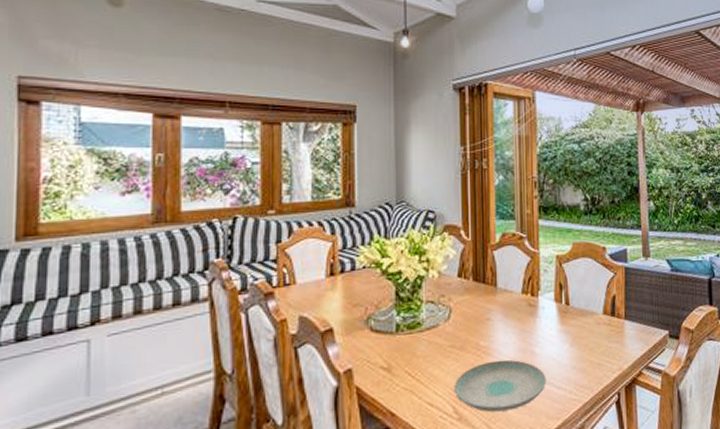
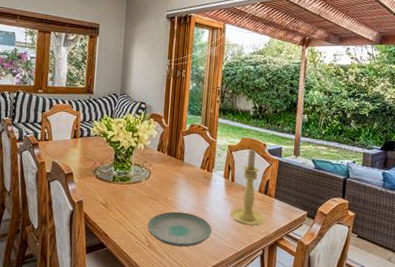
candle holder: none [568,256,616,363] -> present [230,149,265,226]

